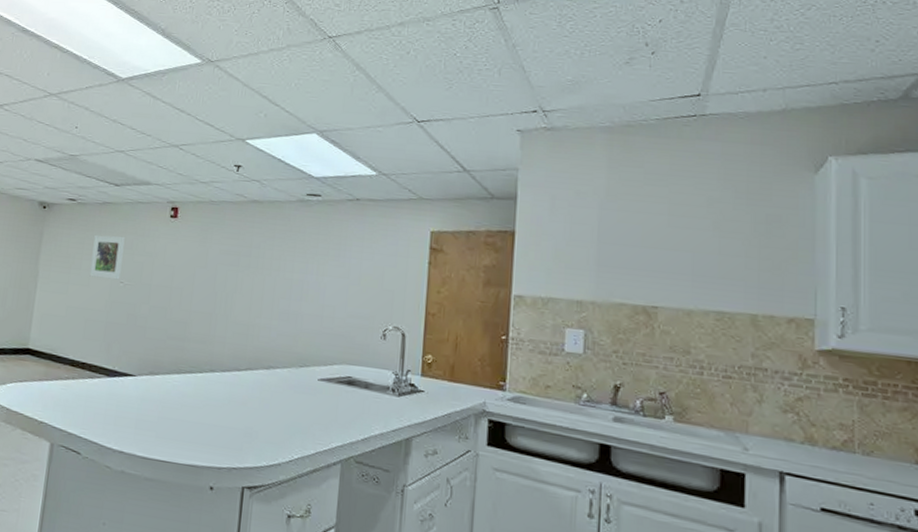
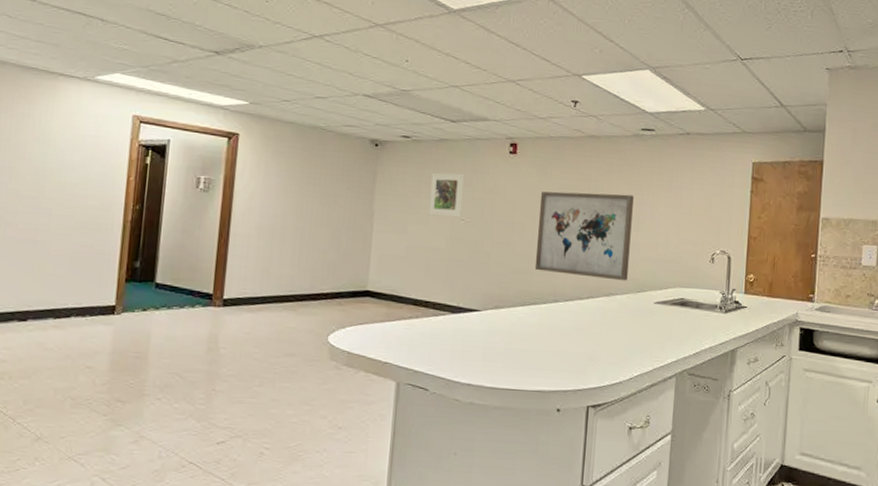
wall art: none [191,256,297,354] -> present [534,191,634,281]

